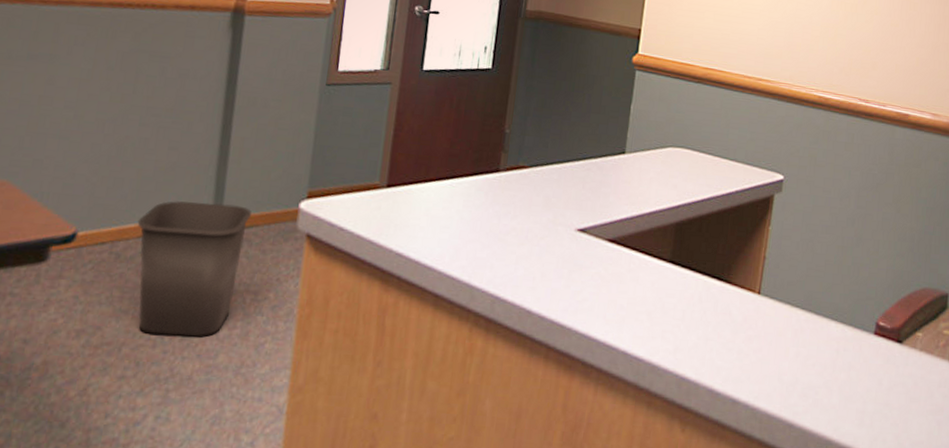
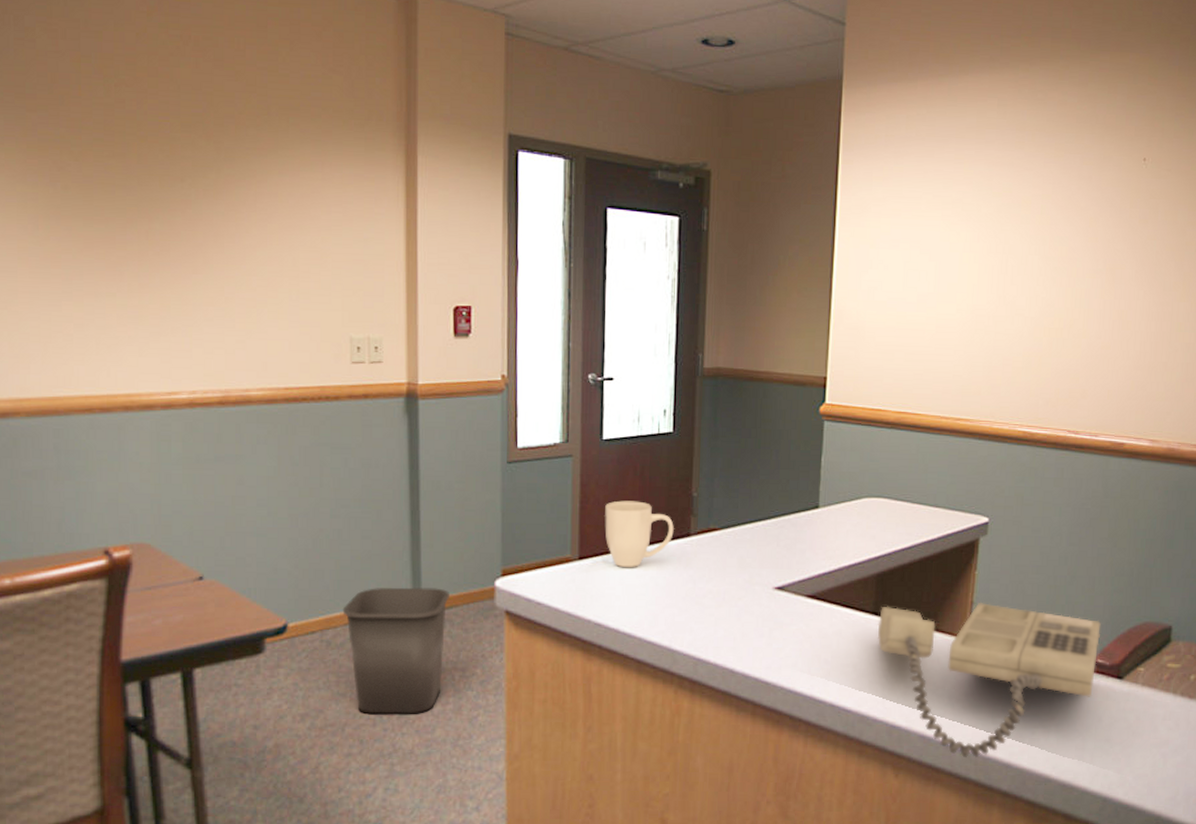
mug: none [415,131,485,200] -> present [605,500,674,568]
telephone: none [673,255,884,415] -> present [877,602,1101,757]

